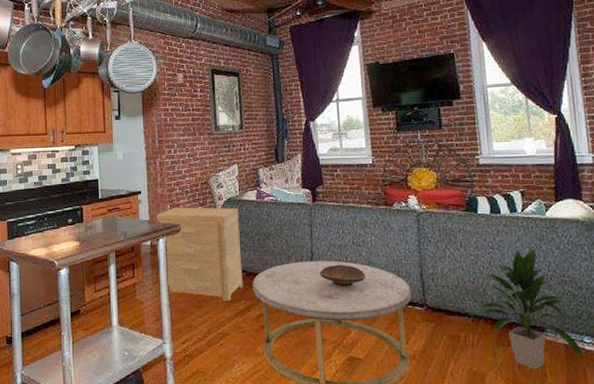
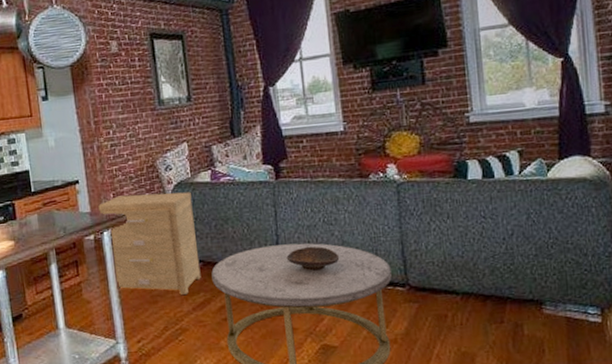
indoor plant: present [477,248,586,369] -> none [466,214,589,346]

